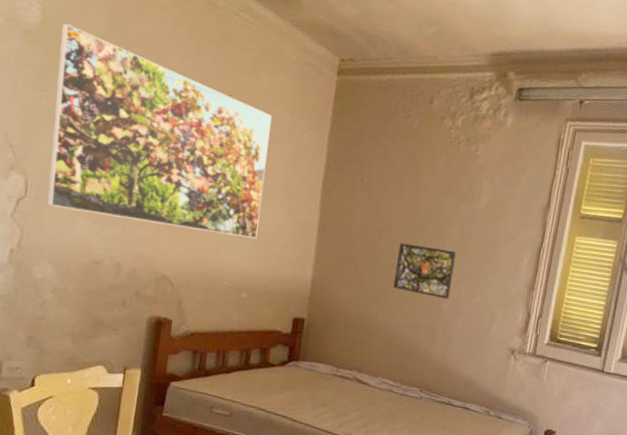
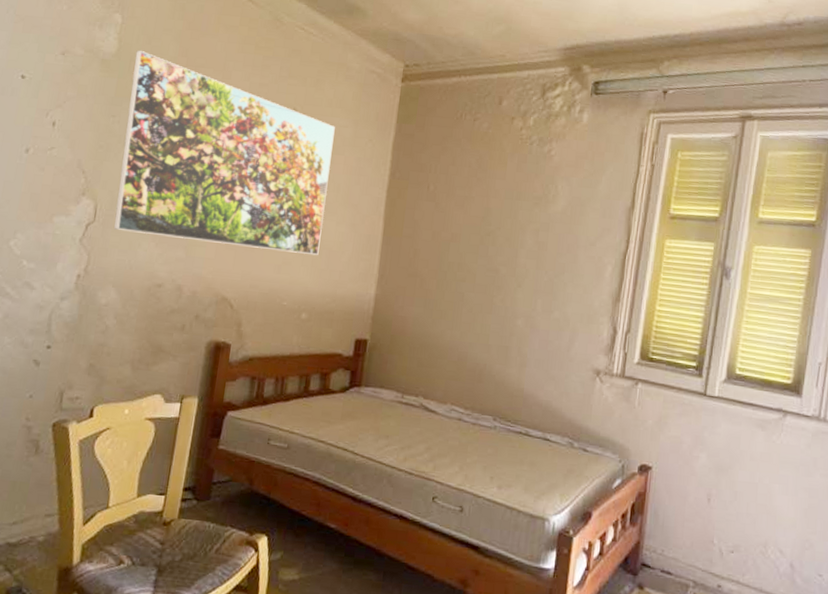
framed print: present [393,243,457,300] -> none [462,254,531,315]

